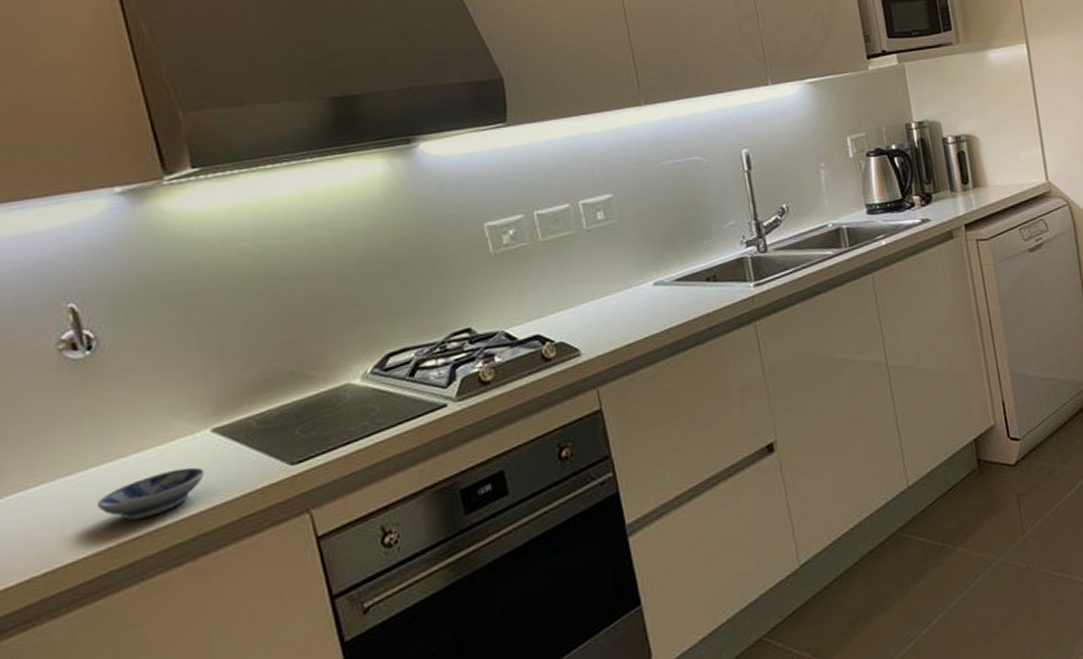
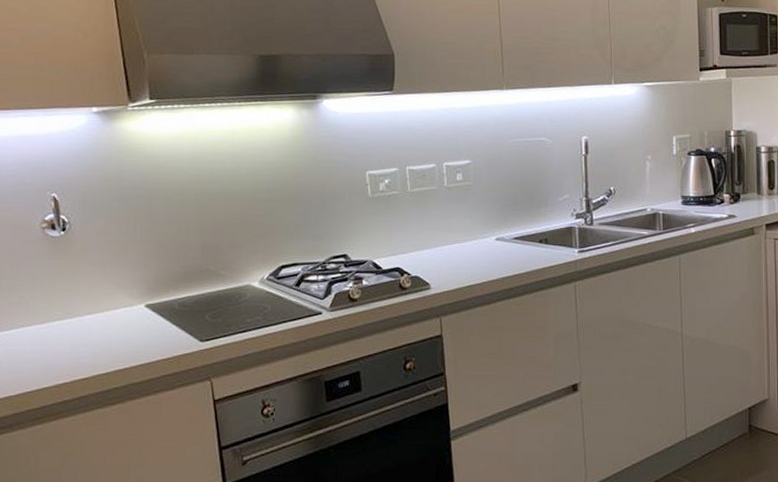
bowl: present [96,467,206,520] -> none [58,331,138,364]

